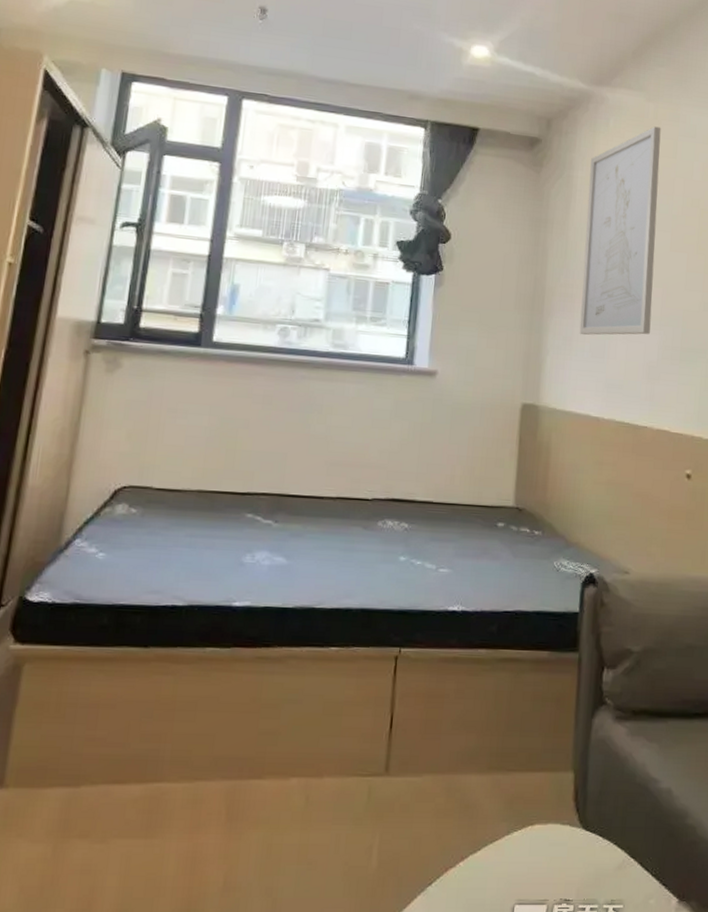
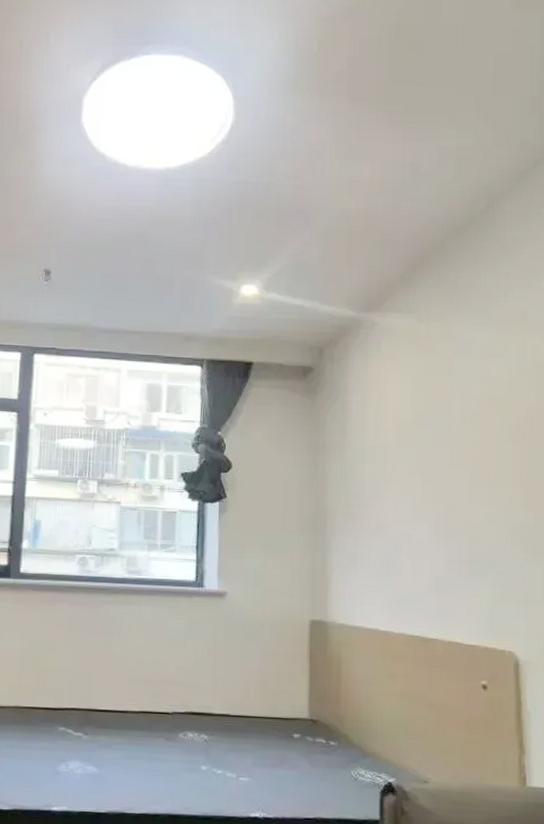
wall art: present [579,126,661,335] -> none [363,346,436,553]

